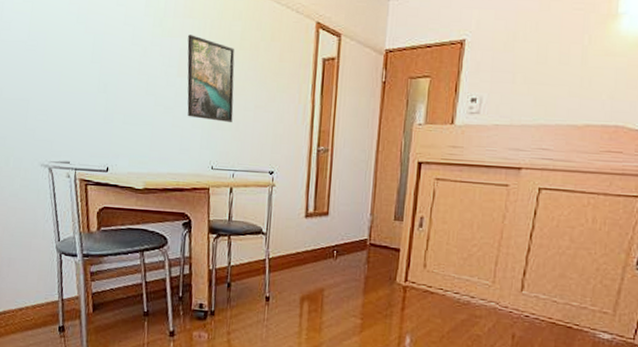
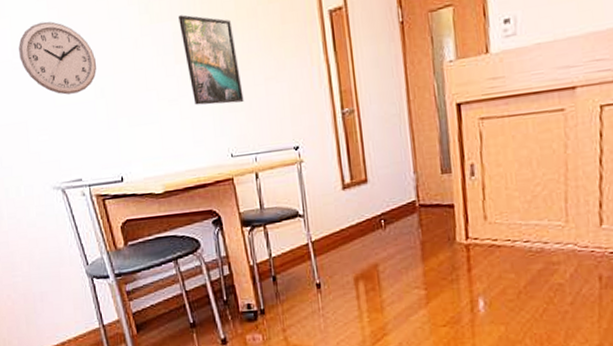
wall clock: none [34,13,105,84] -> present [19,21,97,95]

